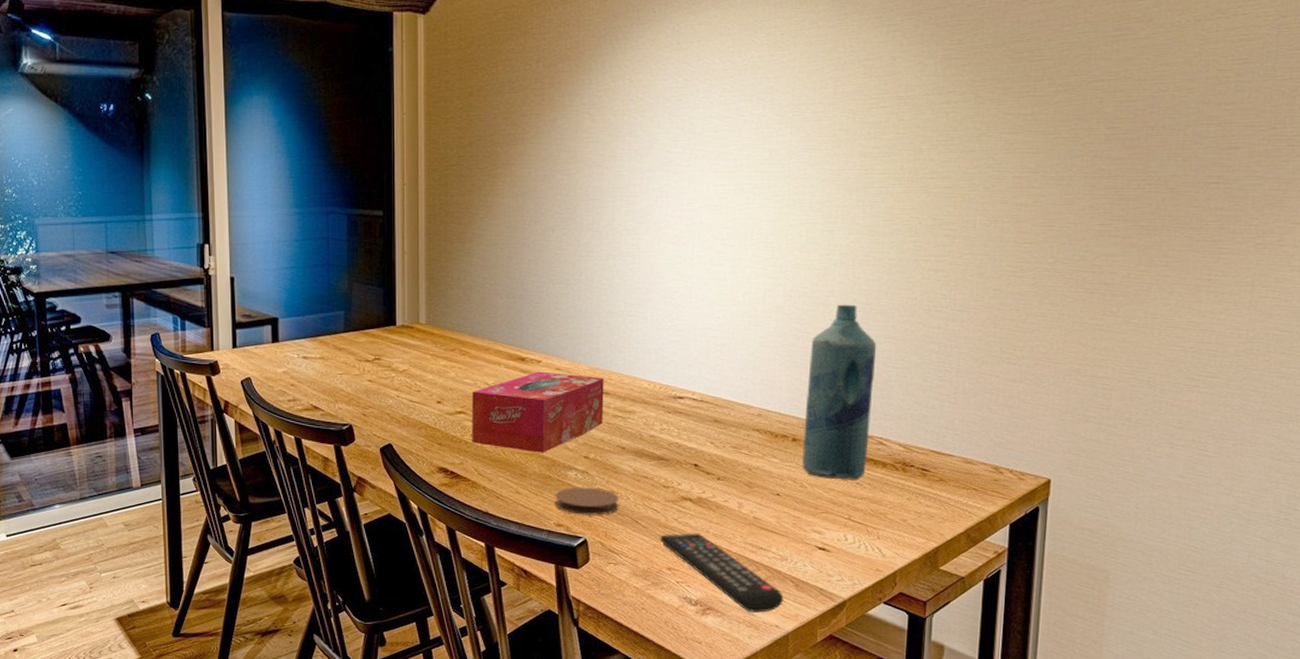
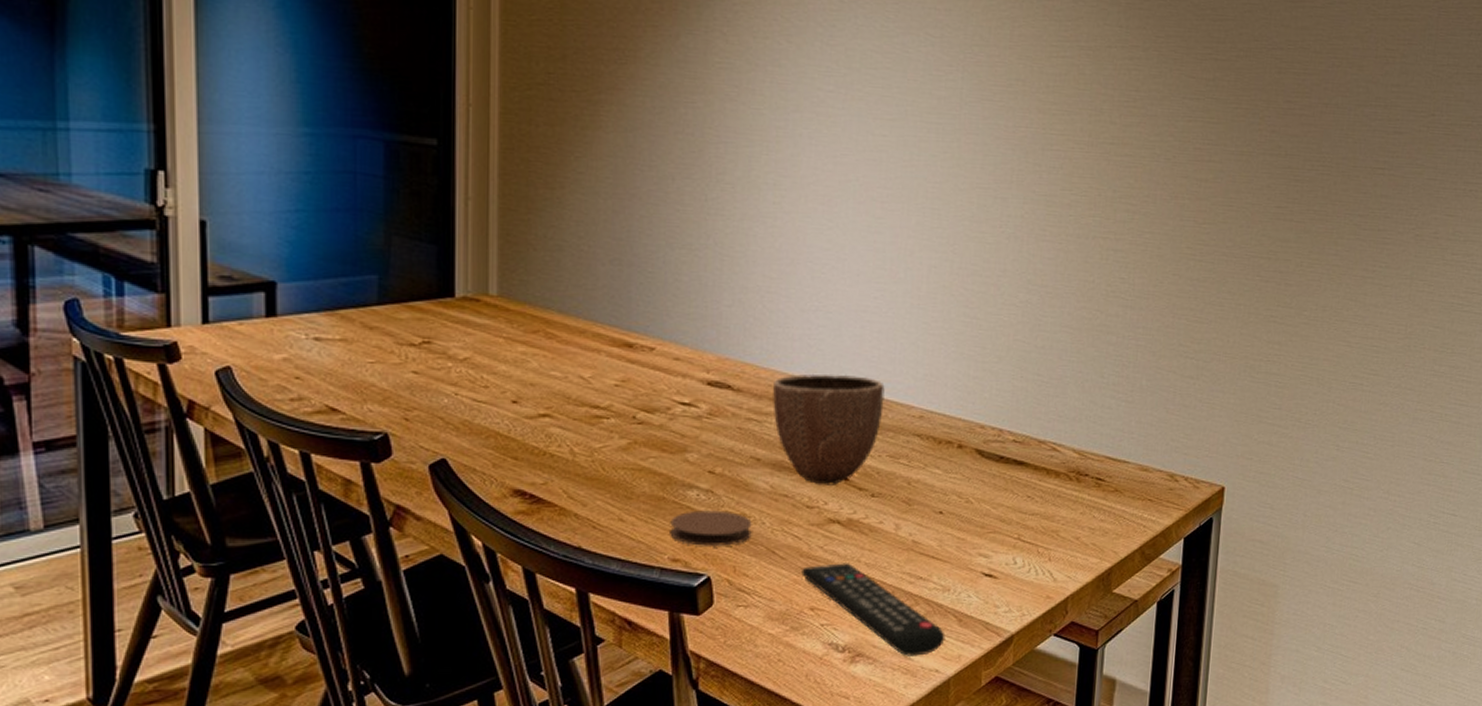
tissue box: present [472,371,604,453] -> none [560,361,735,468]
decorative bowl: none [634,379,728,470] -> present [773,373,885,485]
bottle: present [802,304,877,480] -> none [968,285,1052,493]

